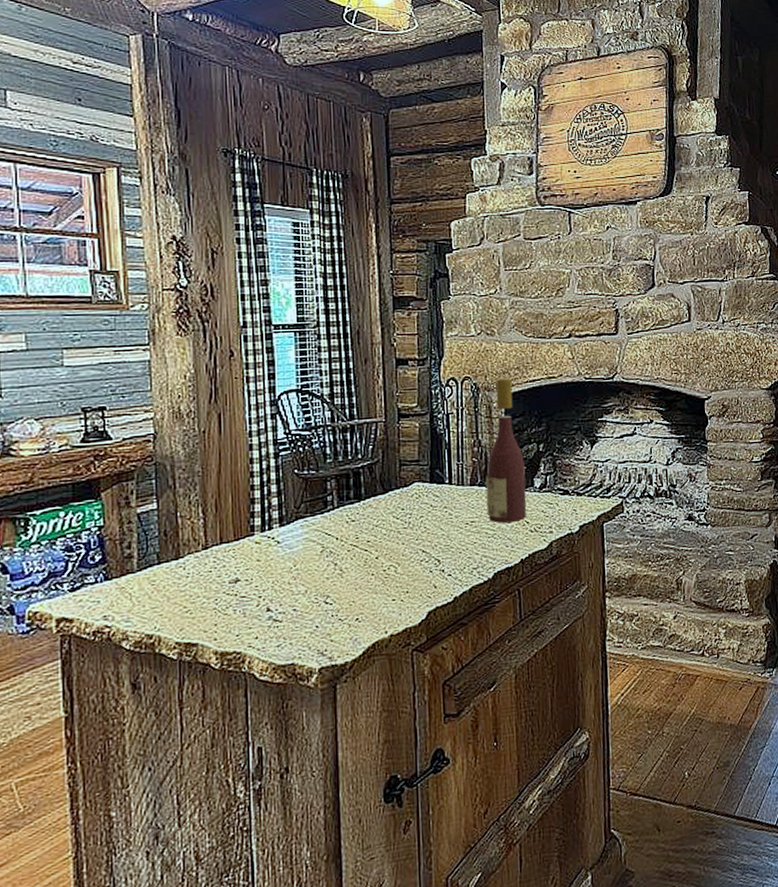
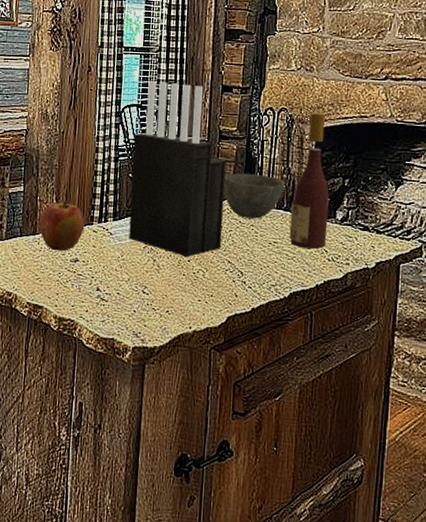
apple: none [183,511,244,574] -> present [39,200,85,251]
knife block: none [296,360,413,555] -> present [129,81,226,258]
bowl: none [408,451,477,501] -> present [223,173,285,219]

